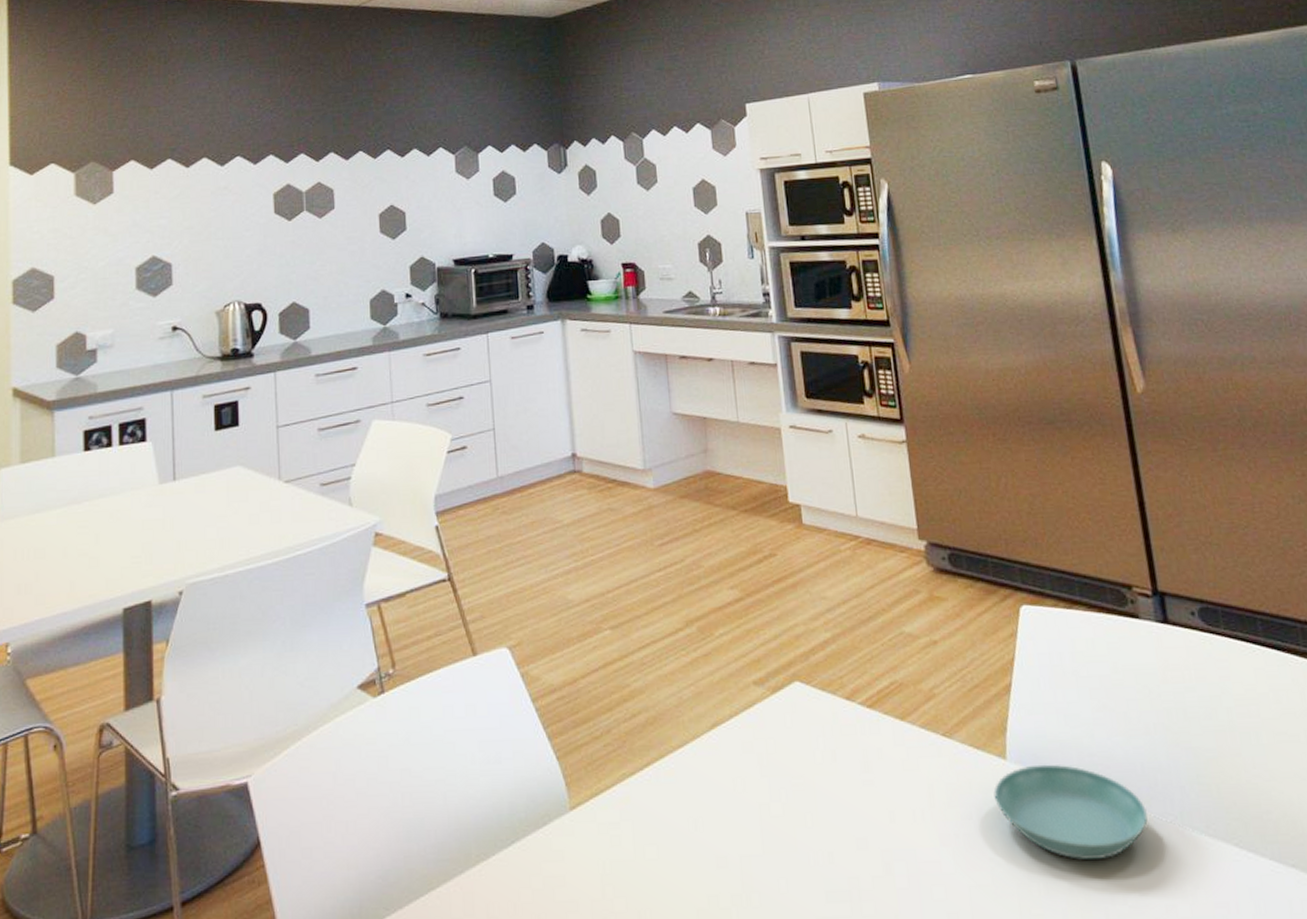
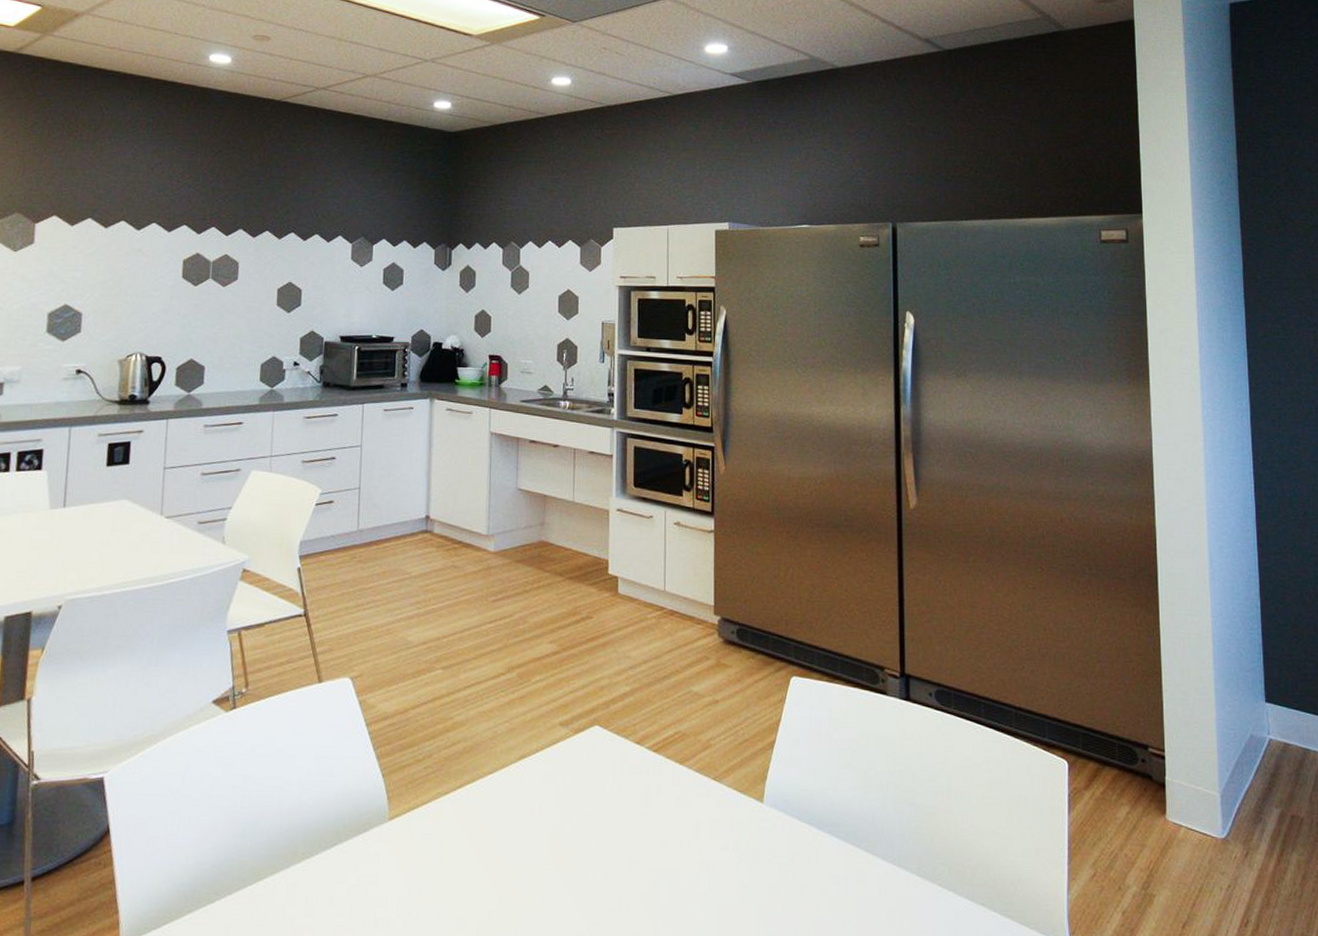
saucer: present [994,764,1148,860] -> none [749,809,872,889]

